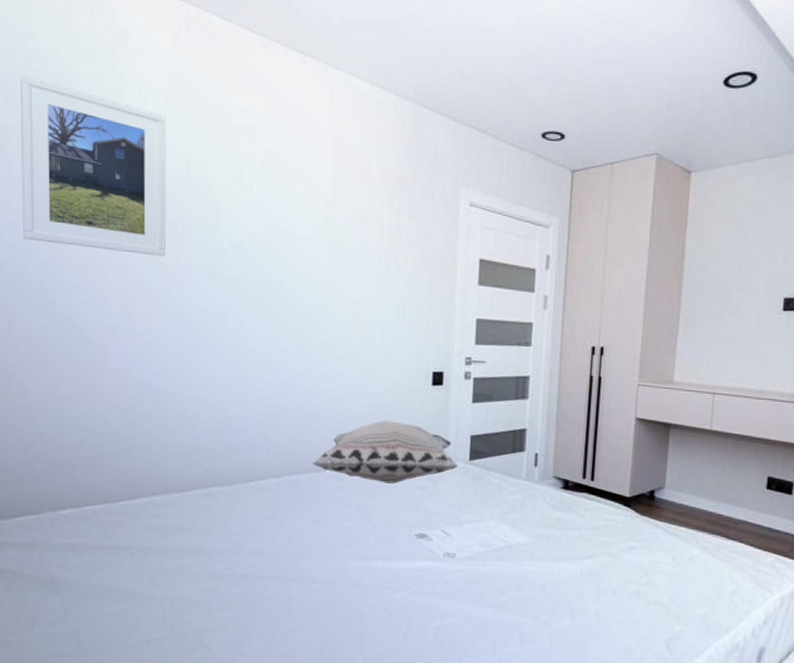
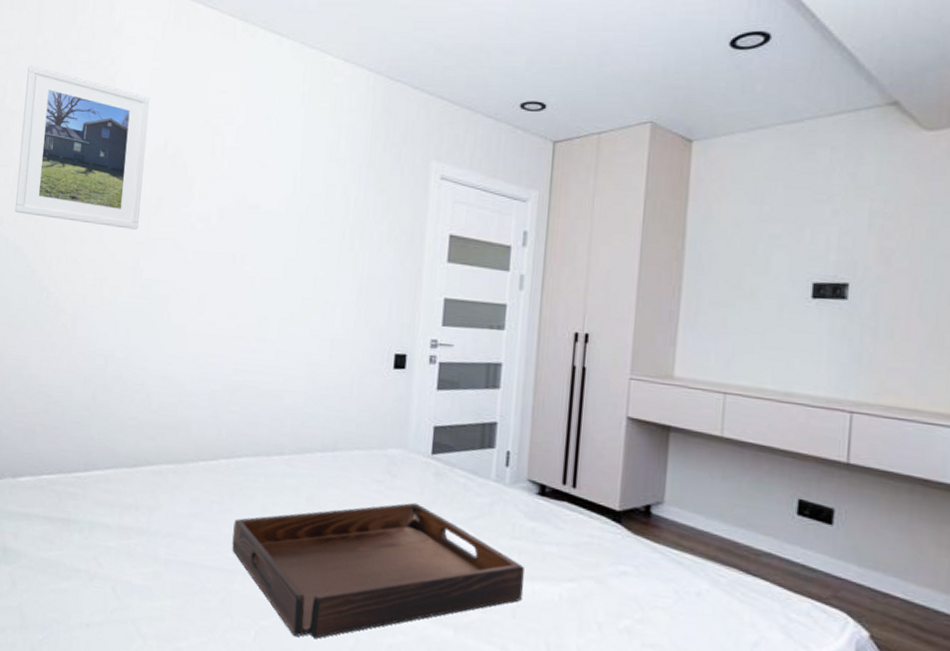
serving tray: none [287,504,552,629] -> present [232,502,524,638]
decorative pillow: present [312,420,458,484] -> none [263,404,418,475]

